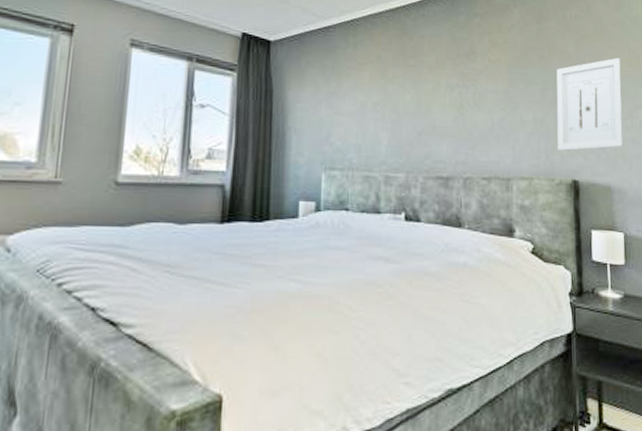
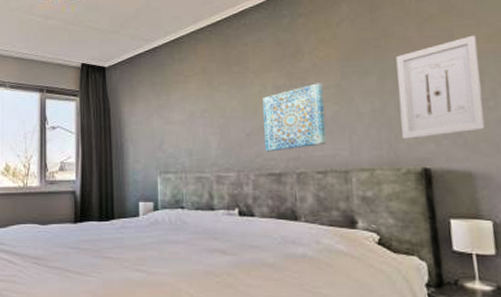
wall art: none [434,86,493,154] -> present [262,83,326,152]

